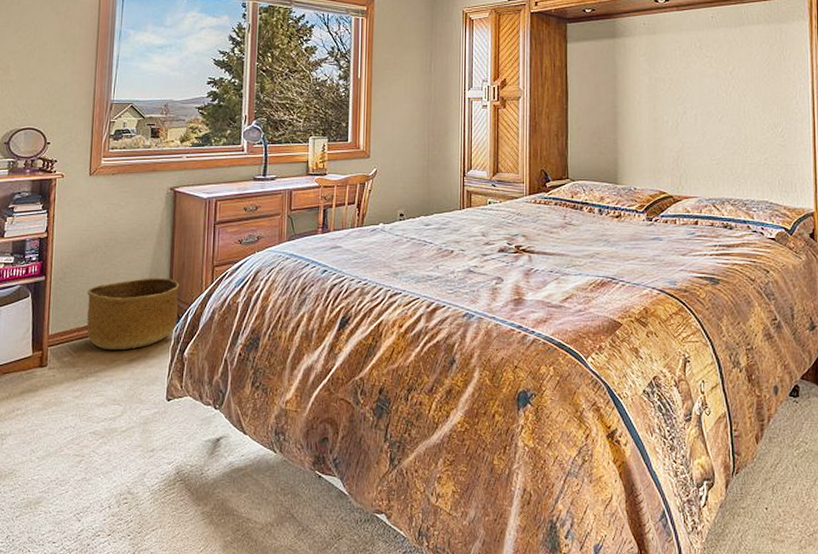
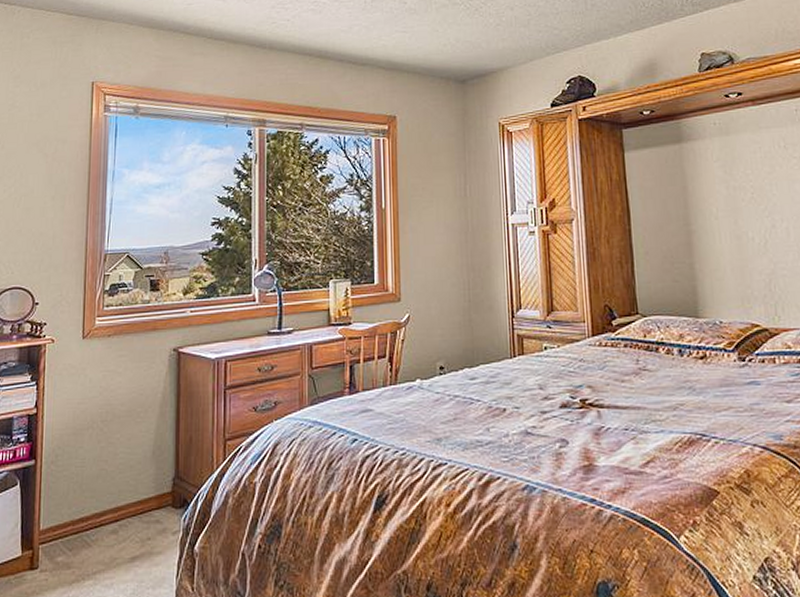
basket: present [86,277,179,351] -> none [82,455,186,547]

